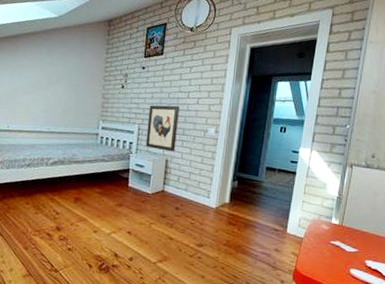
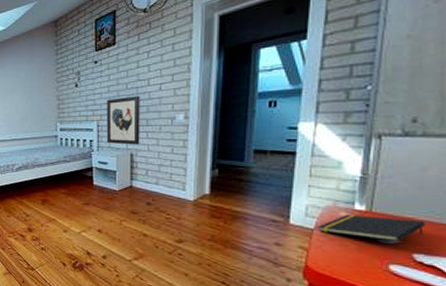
notepad: none [306,227,375,251] -> present [319,215,426,242]

